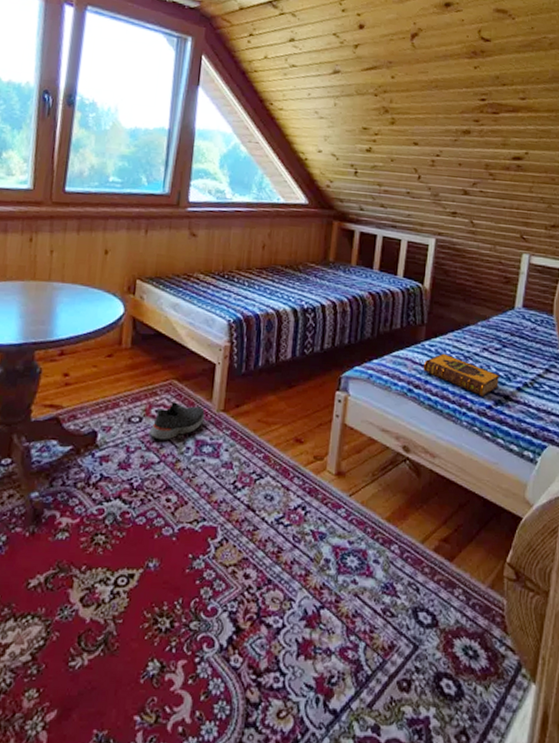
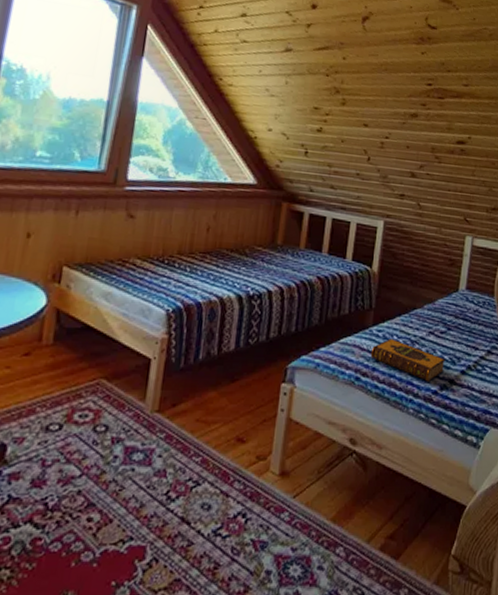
shoe: present [149,402,205,440] -> none [70,404,137,449]

